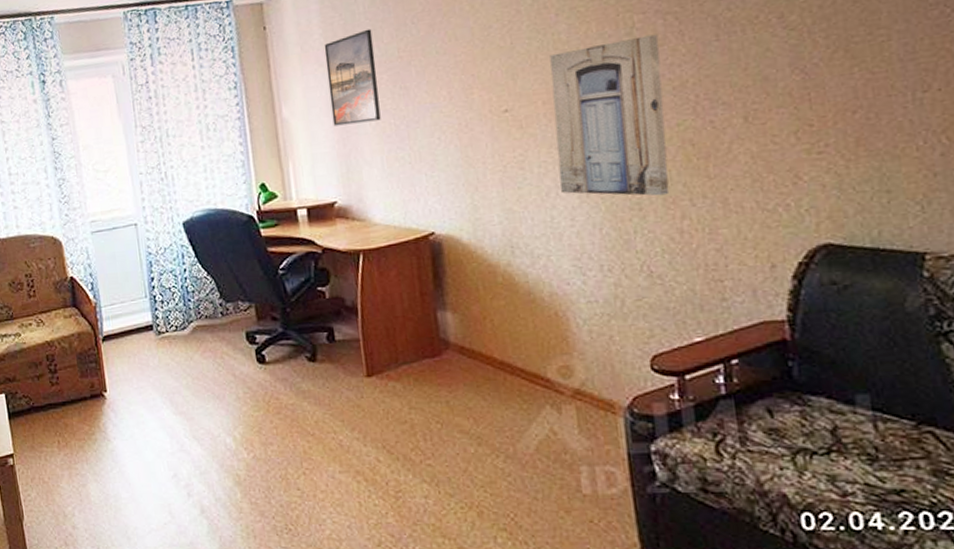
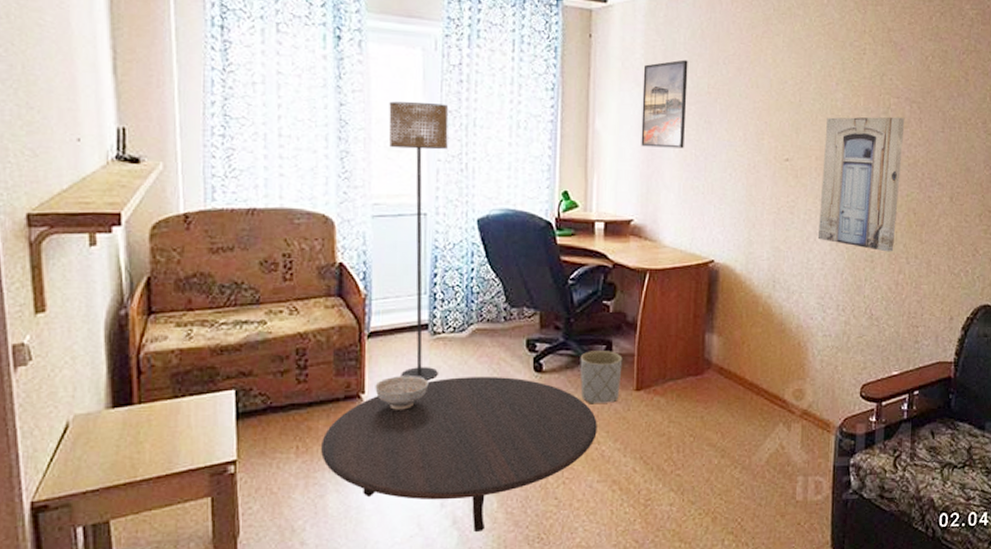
table: none [77,370,332,521] -> present [321,377,597,532]
floor lamp: none [91,121,168,377] -> present [389,101,449,380]
decorative bowl: none [114,373,161,406] -> present [375,376,429,410]
planter: none [302,337,350,393] -> present [580,351,623,404]

